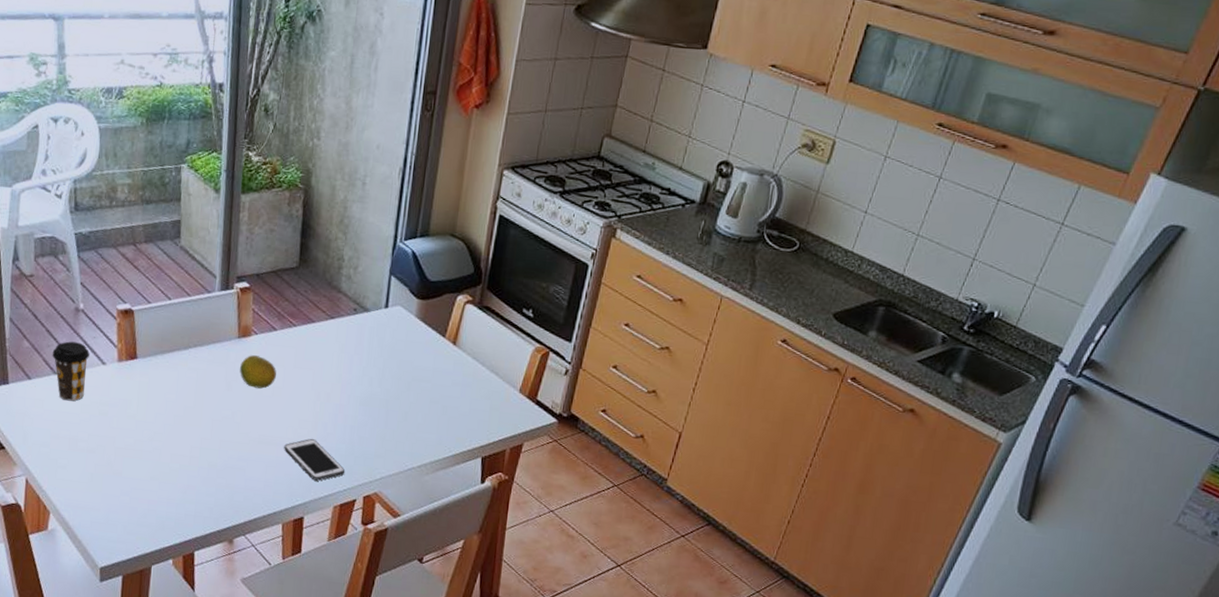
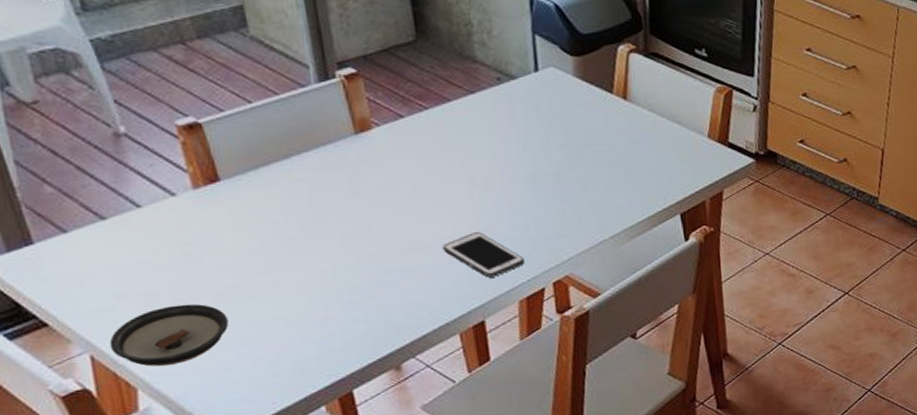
saucer: none [39,451,120,499] -> present [109,303,229,367]
coffee cup: present [52,341,90,401] -> none [91,174,153,250]
fruit: present [240,355,276,389] -> none [365,150,415,188]

